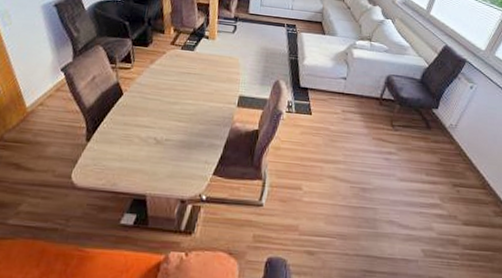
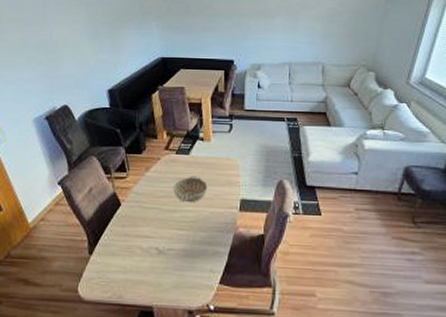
decorative bowl: none [176,71,209,97] -> present [173,175,208,203]

